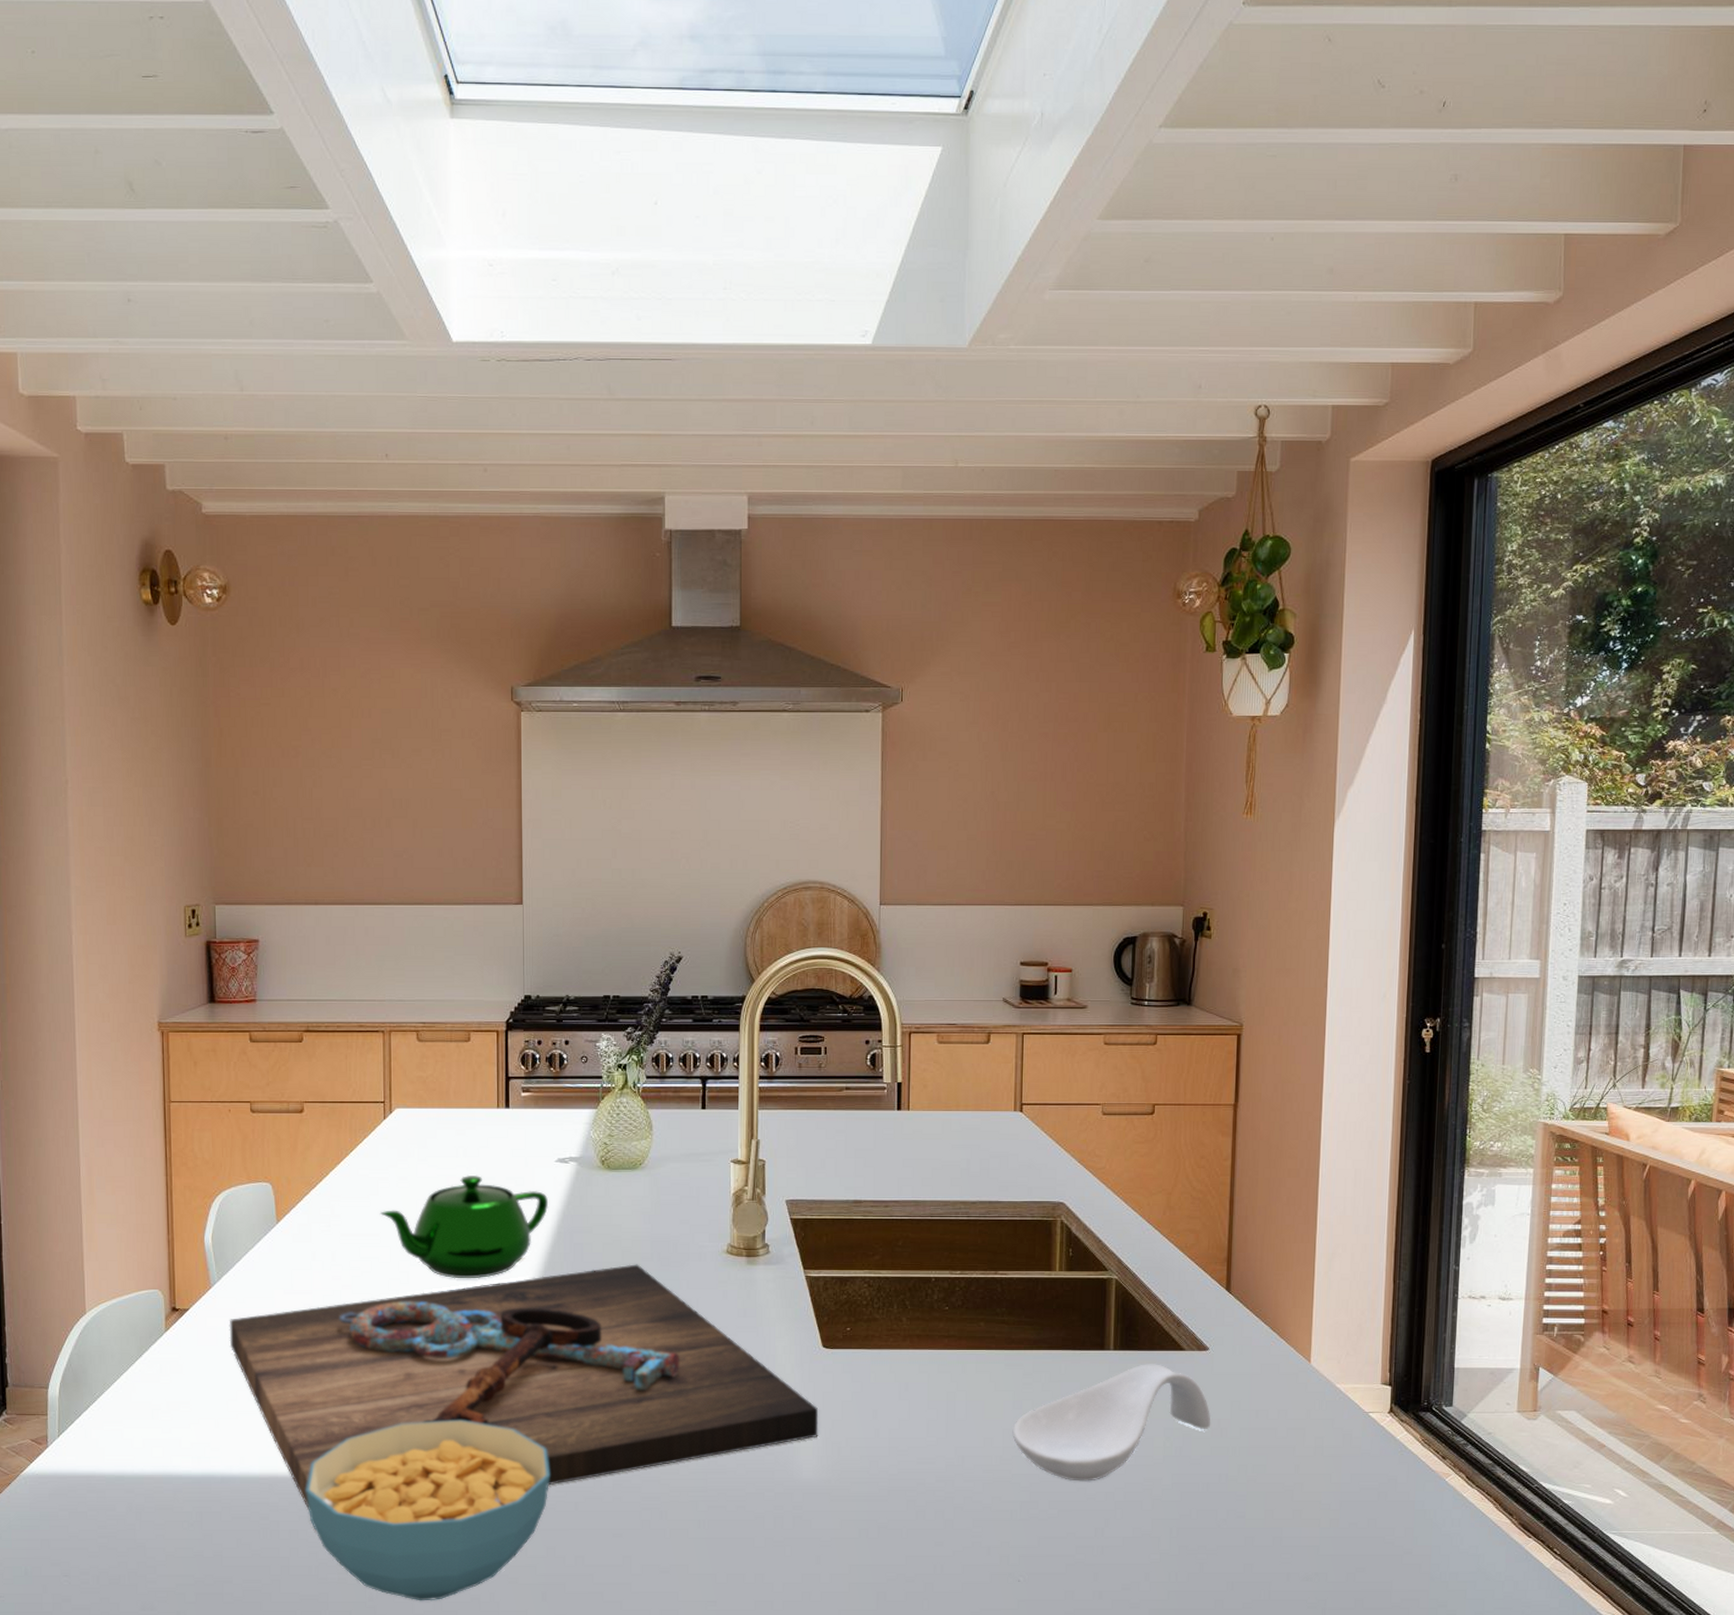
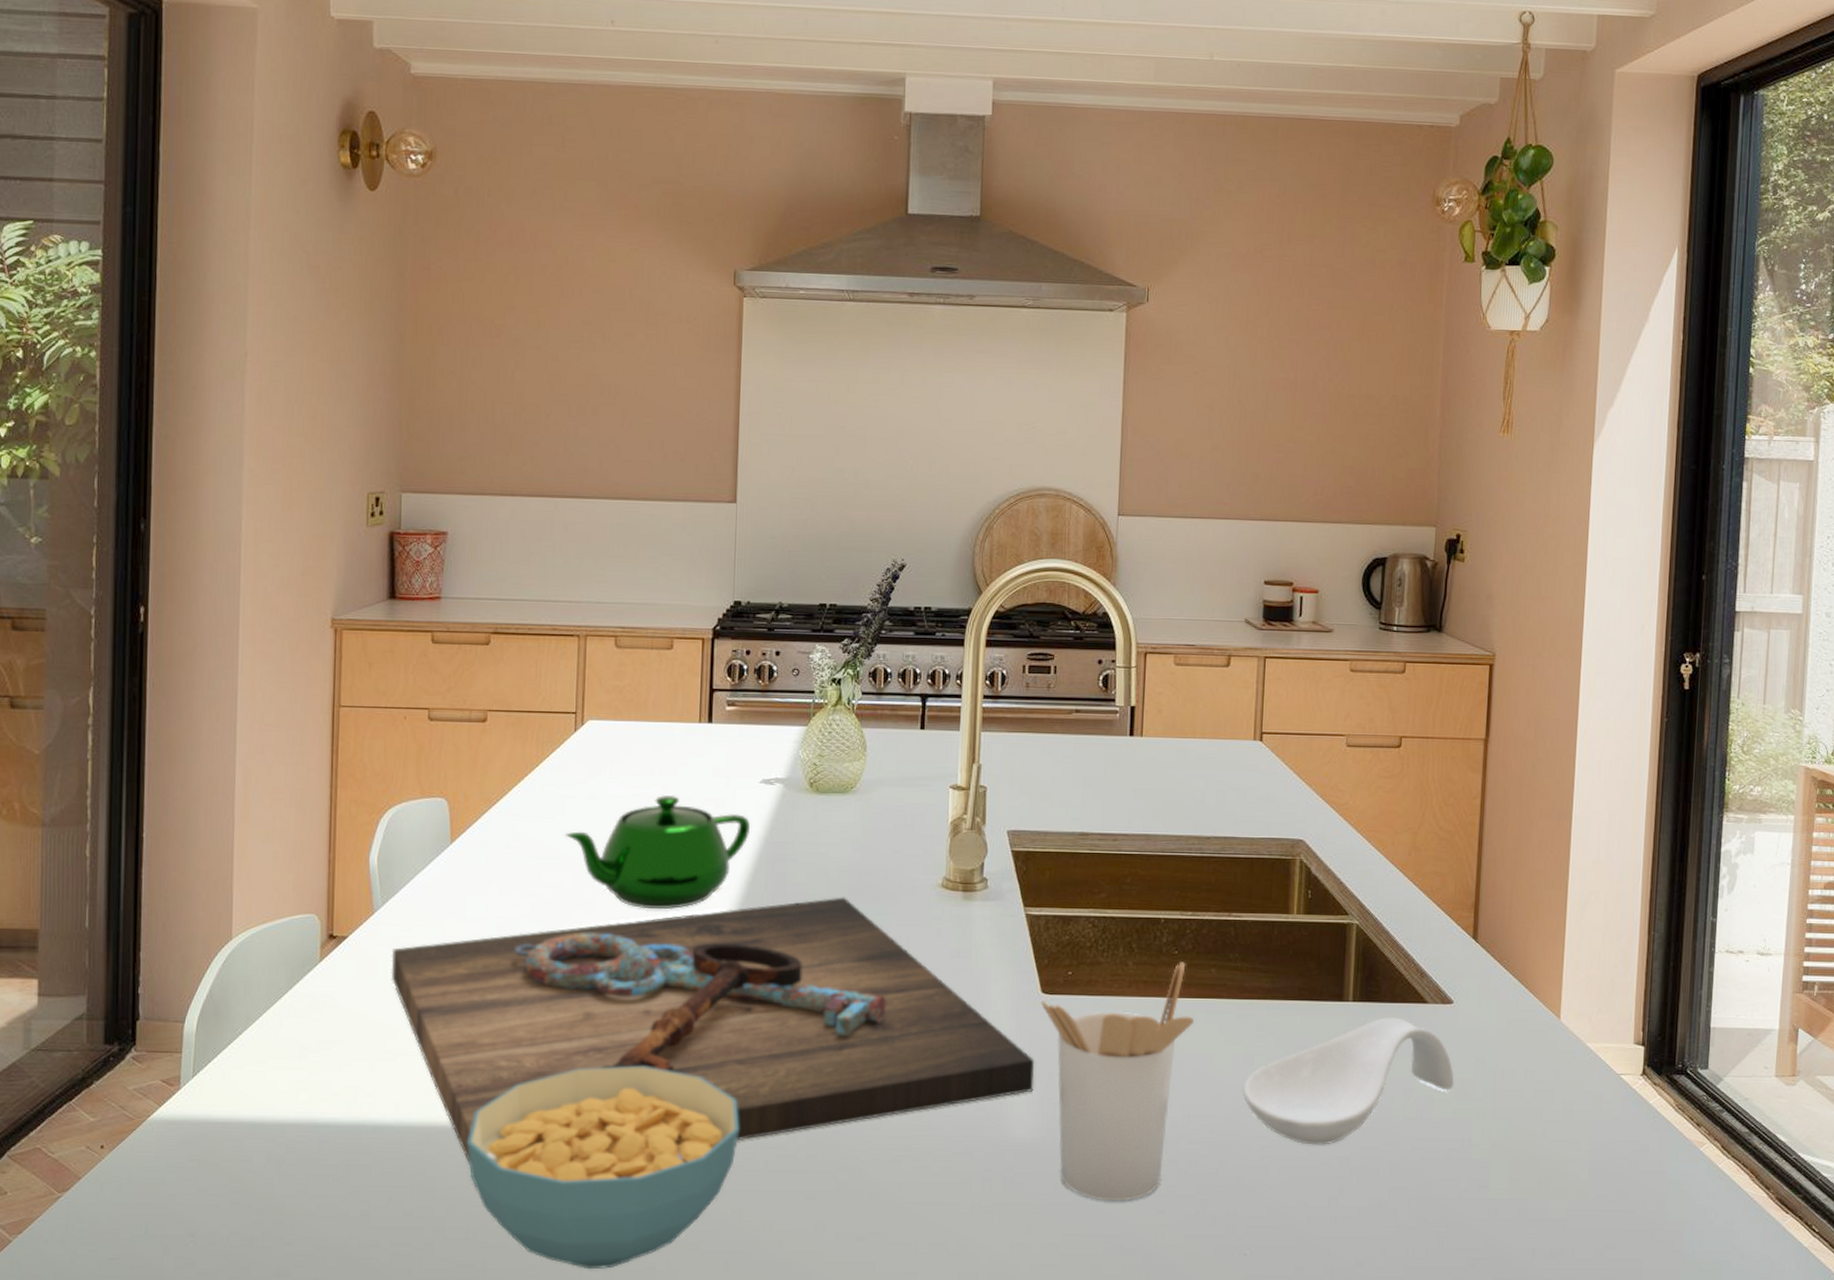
utensil holder: none [822,1316,966,1535] -> present [1040,961,1195,1202]

